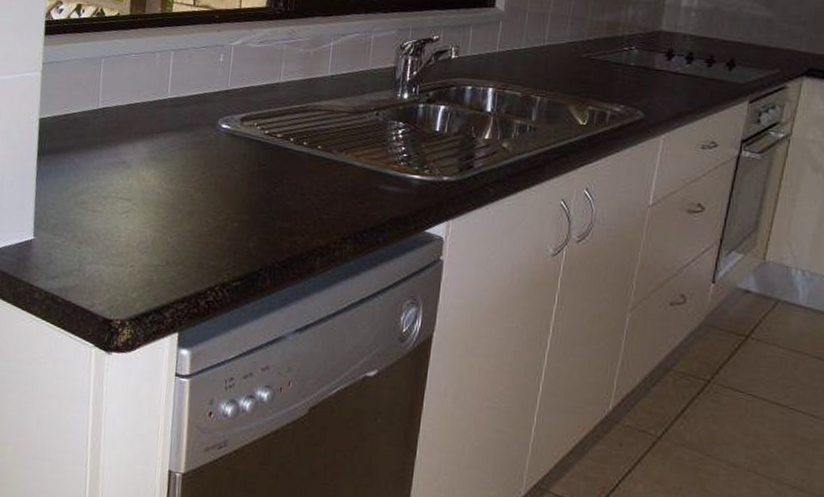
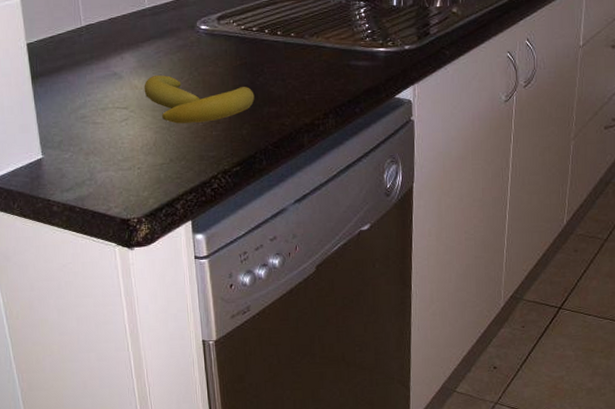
banana: none [151,170,269,228] -> present [144,75,255,124]

